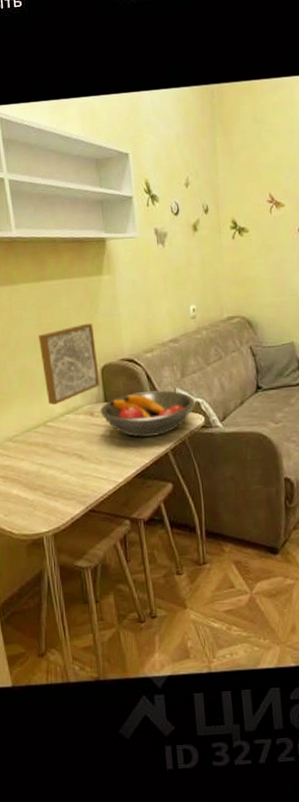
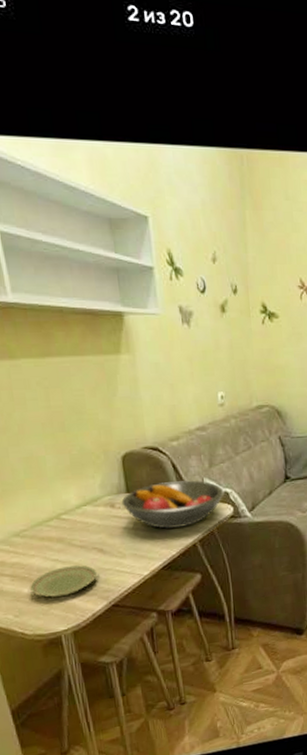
plate: none [18,469,77,500] -> present [29,565,98,598]
wall art: present [39,323,100,405] -> none [47,407,121,496]

